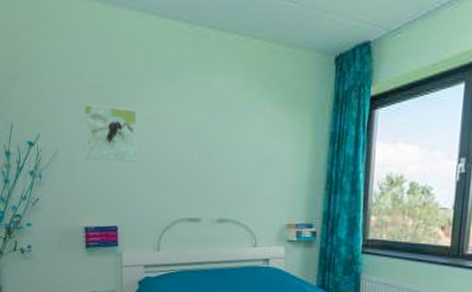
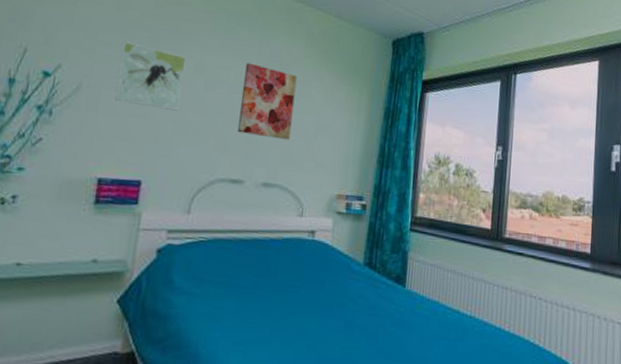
wall art: none [189,106,239,177] -> present [238,63,297,140]

